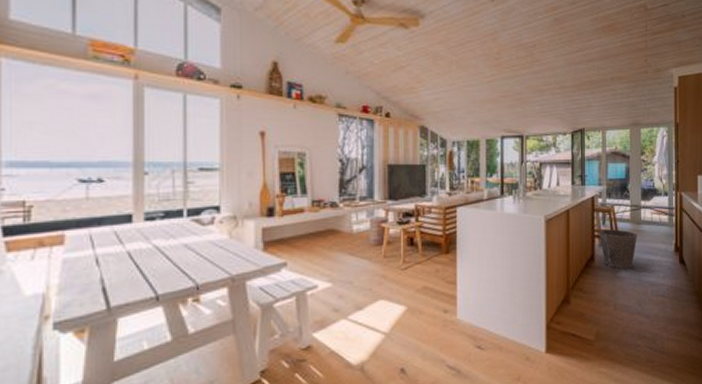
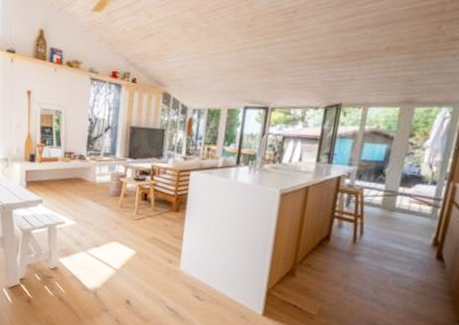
waste bin: present [598,229,638,269] -> none [339,211,388,255]

